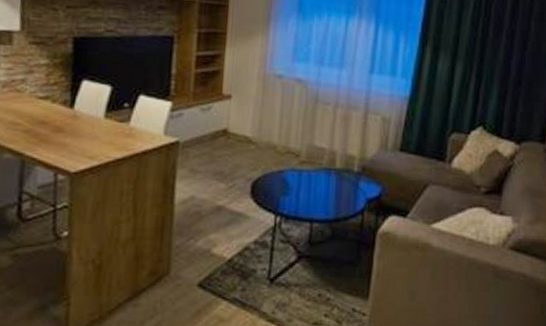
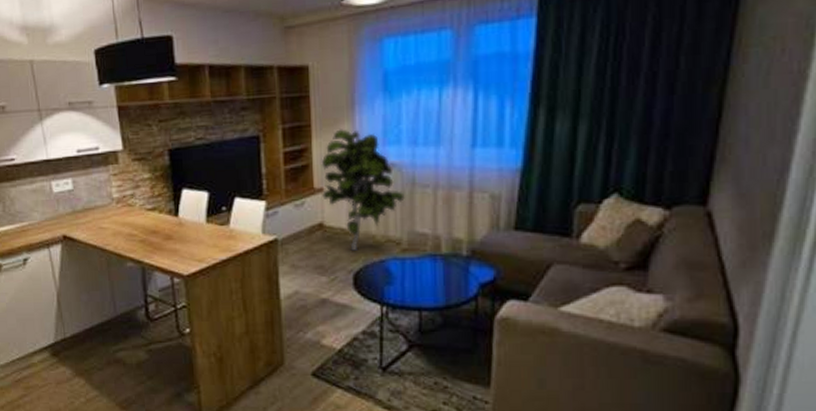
indoor plant: none [230,41,308,159] -> present [321,129,405,251]

